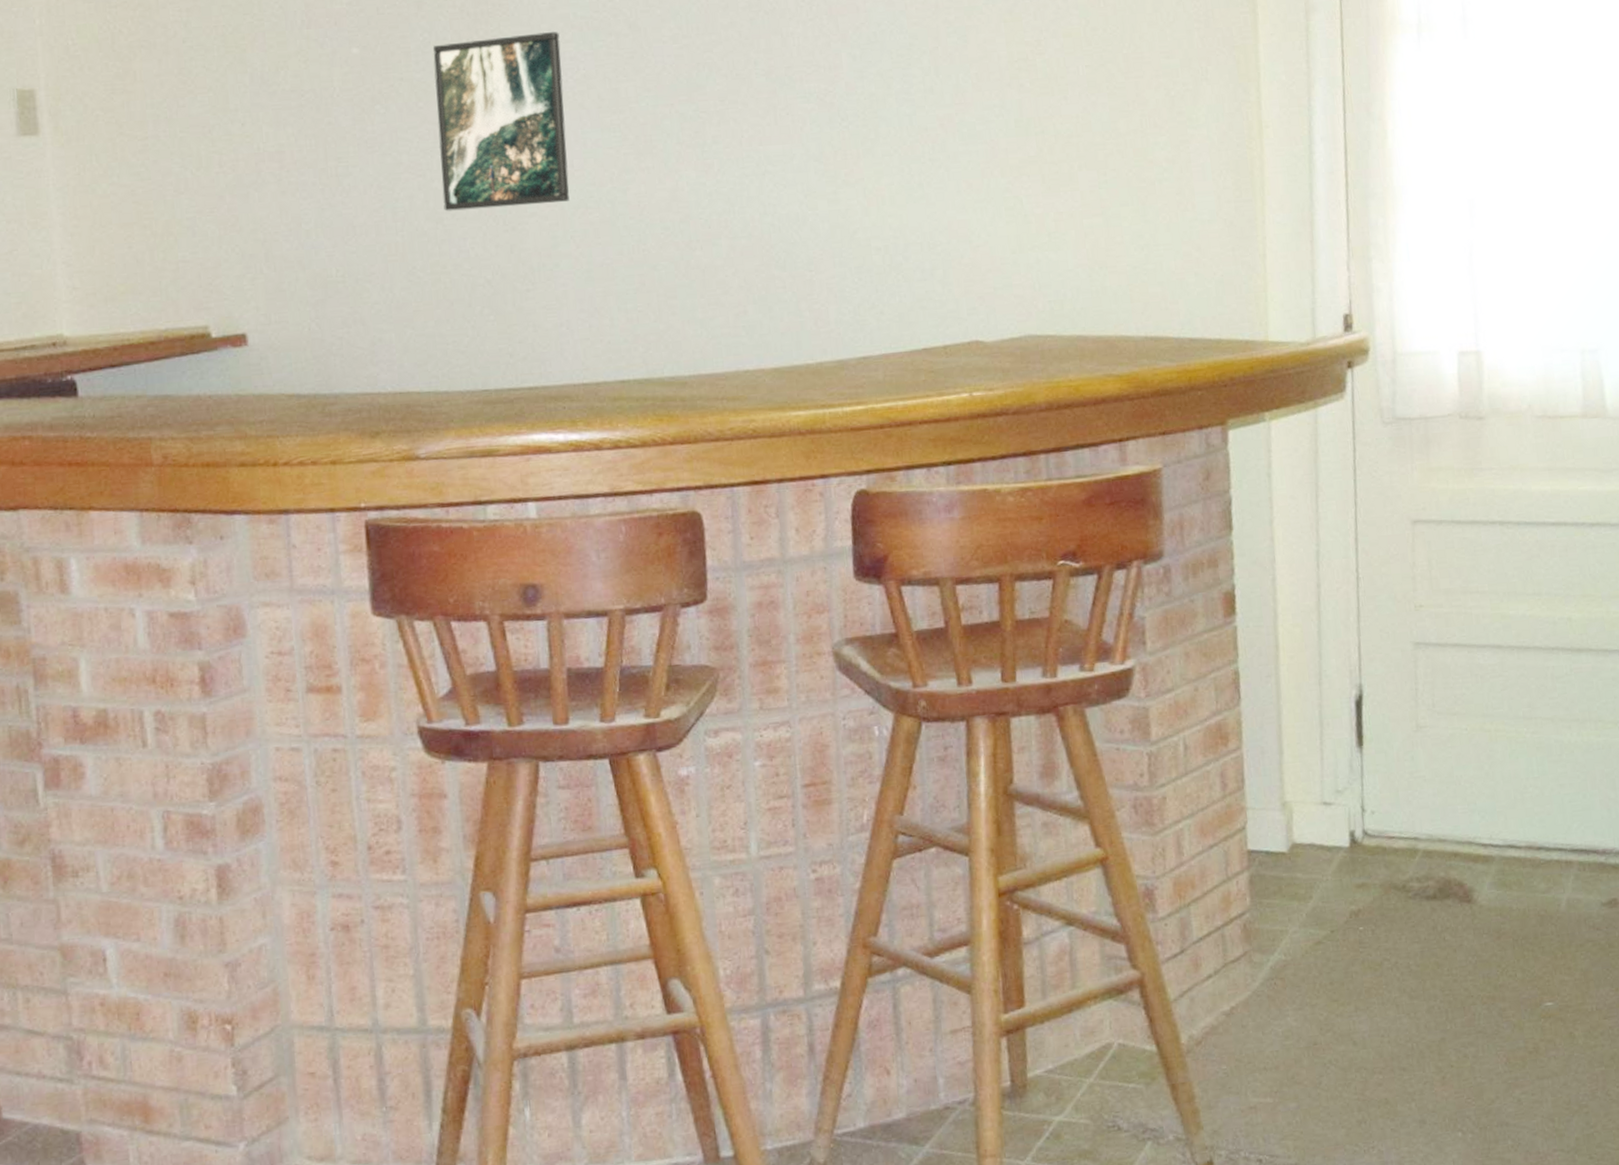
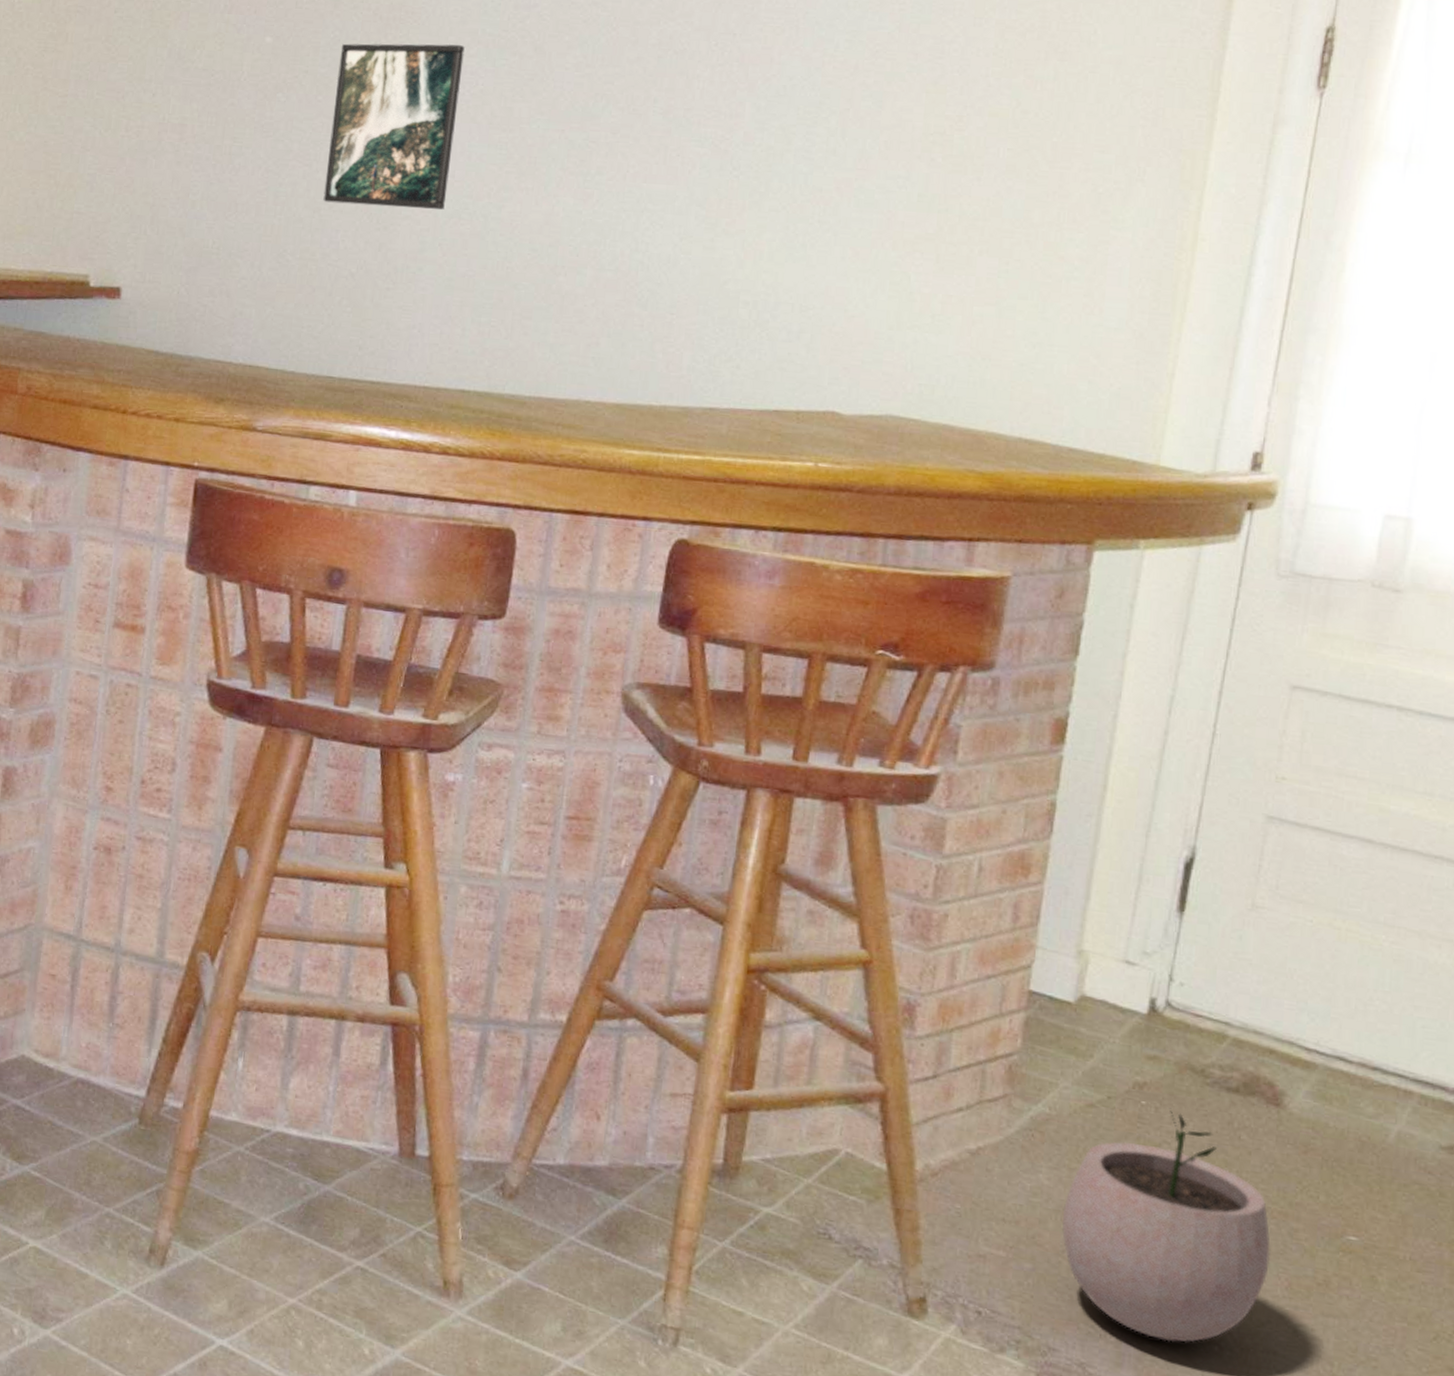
plant pot: none [1312,927,1489,1141] -> present [1062,1108,1270,1343]

